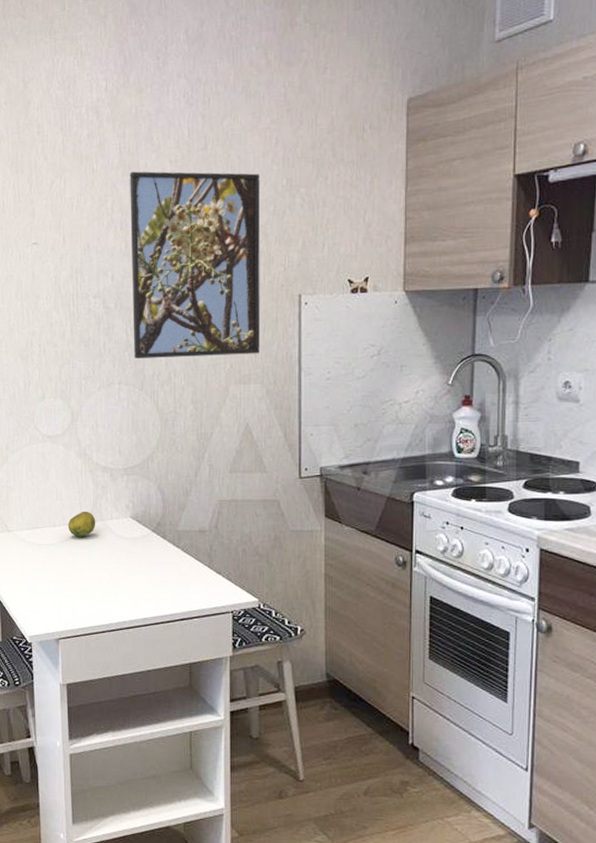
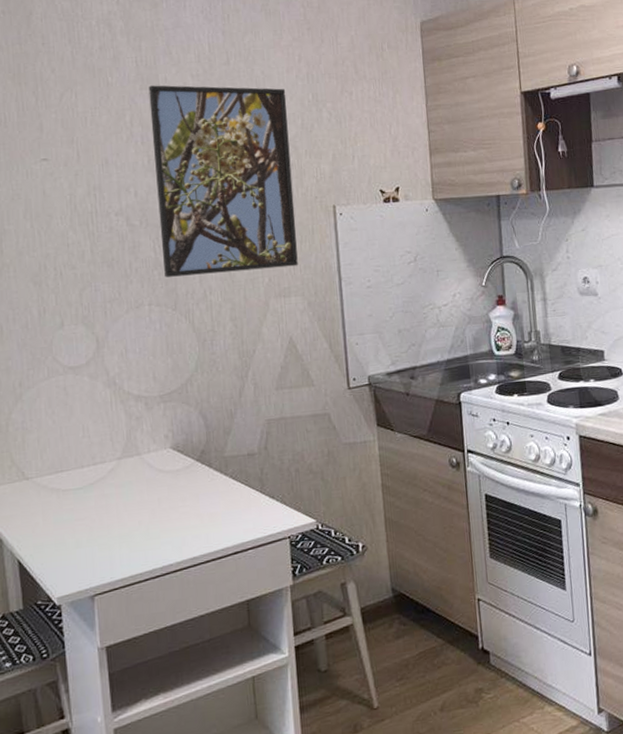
fruit: present [68,511,96,538] -> none [98,446,131,477]

